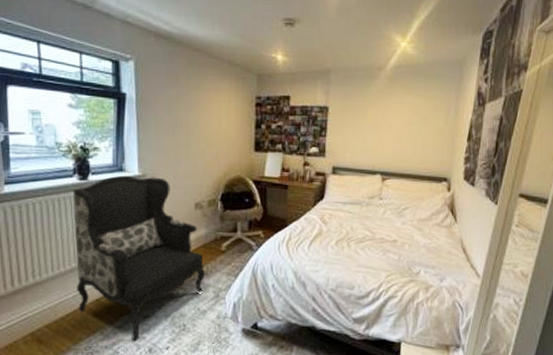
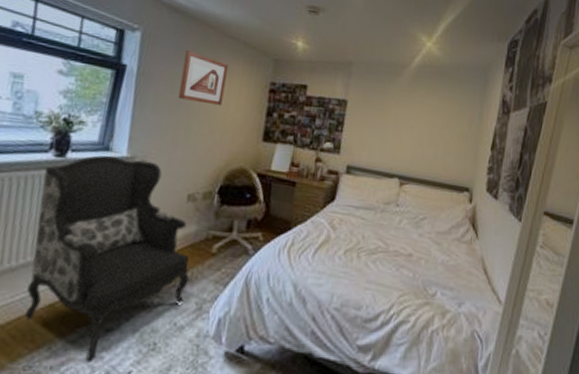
picture frame: none [175,74,216,123] -> present [178,50,228,106]

